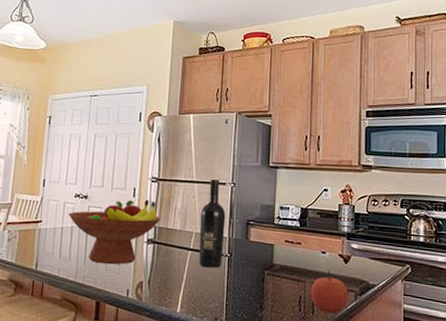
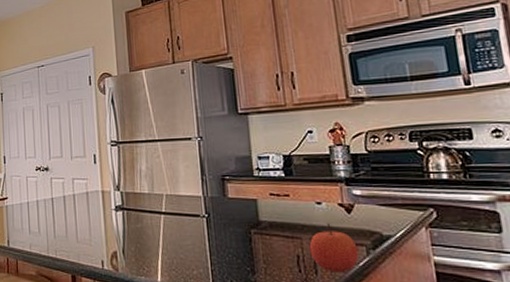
fruit bowl: present [68,199,161,265] -> none [31,165,127,236]
wine bottle: present [199,179,226,268] -> none [168,135,200,231]

